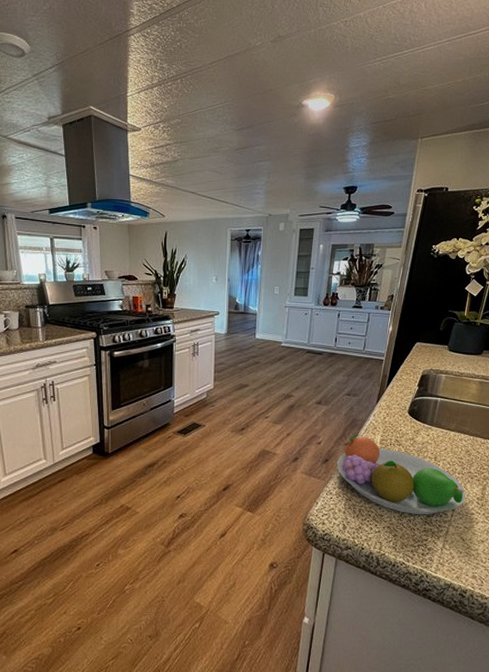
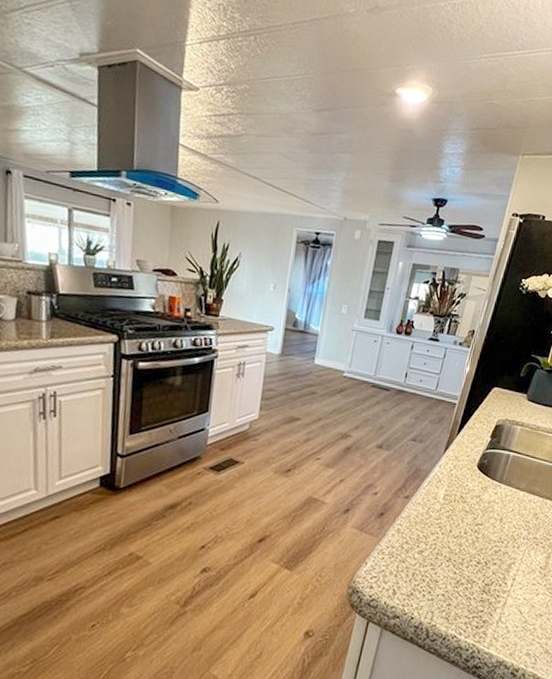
fruit bowl: present [336,434,466,514] -> none [392,486,529,582]

